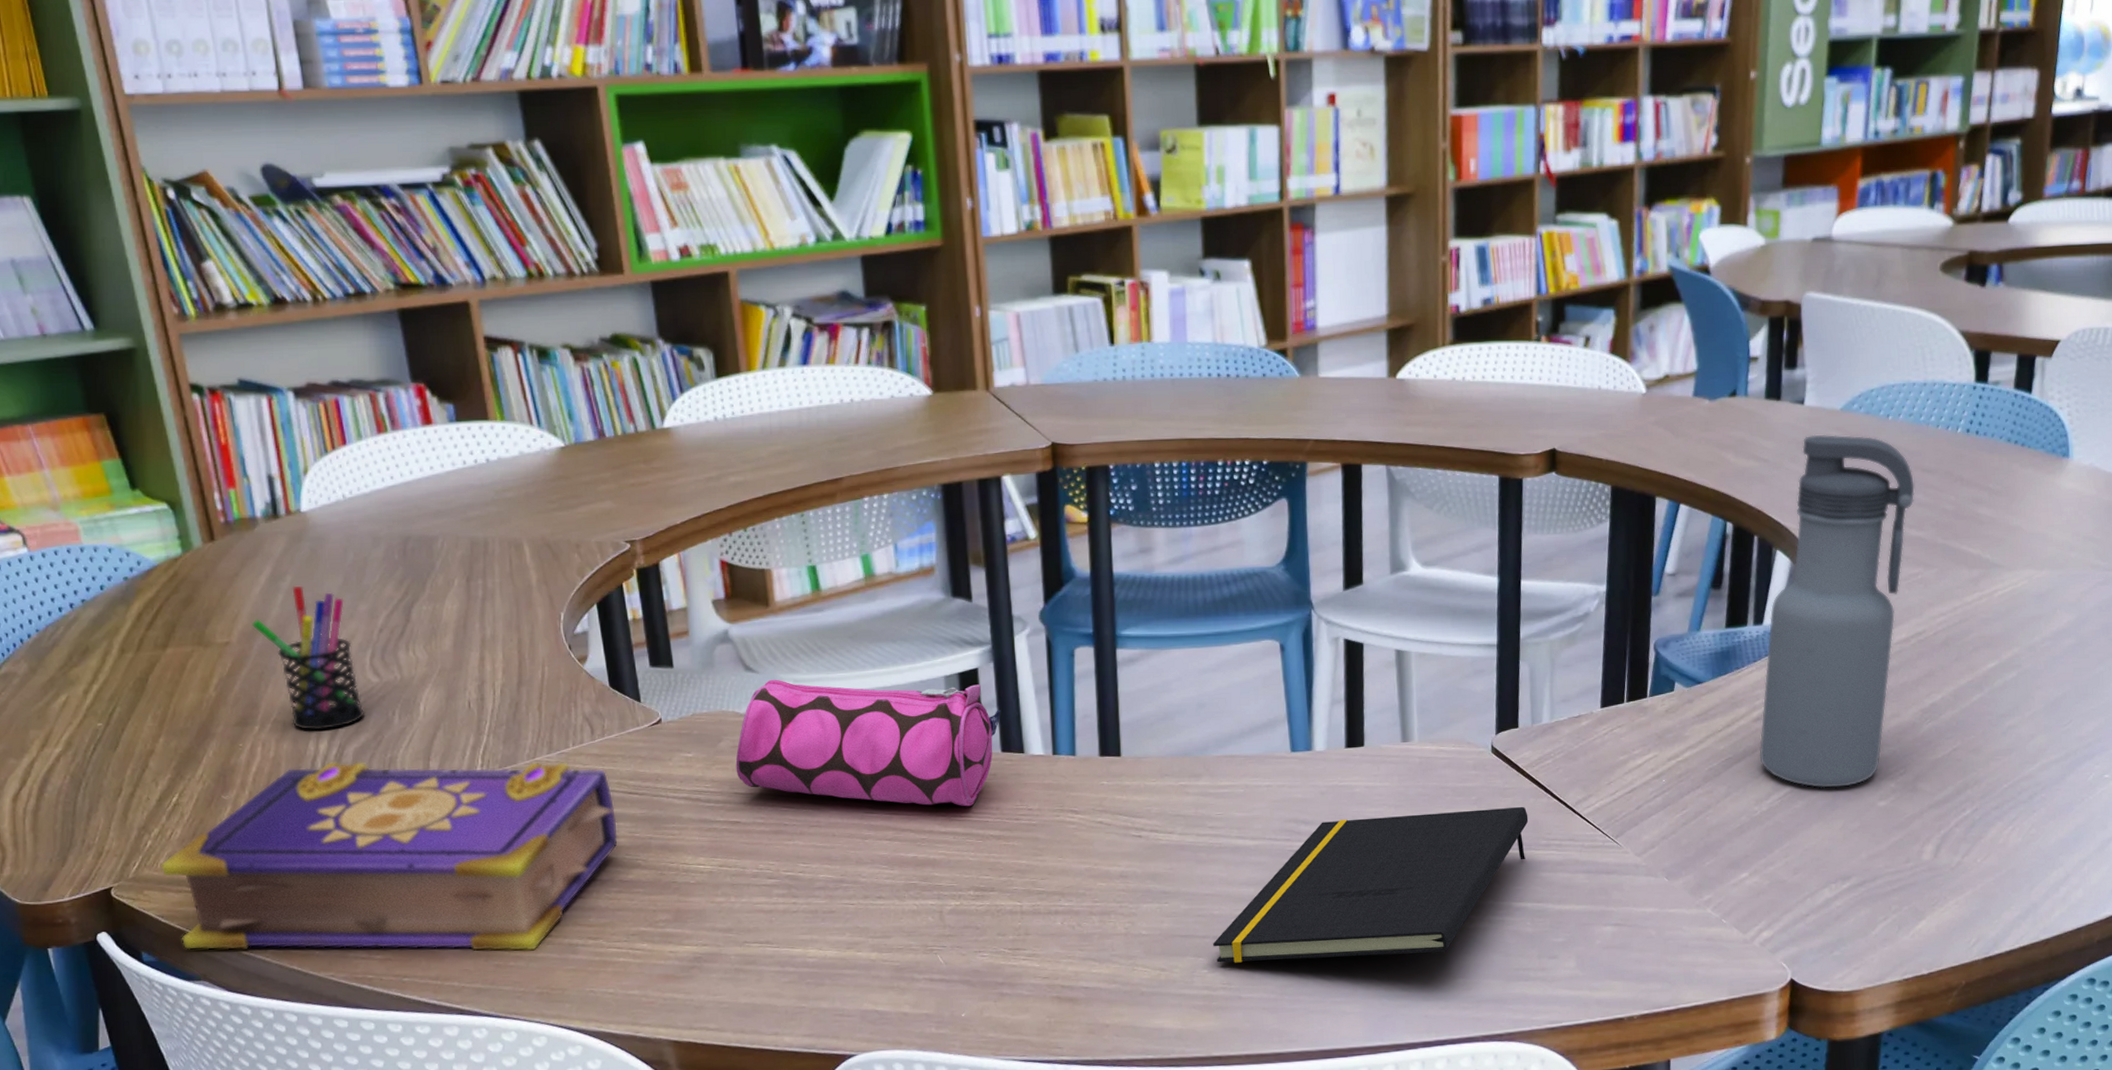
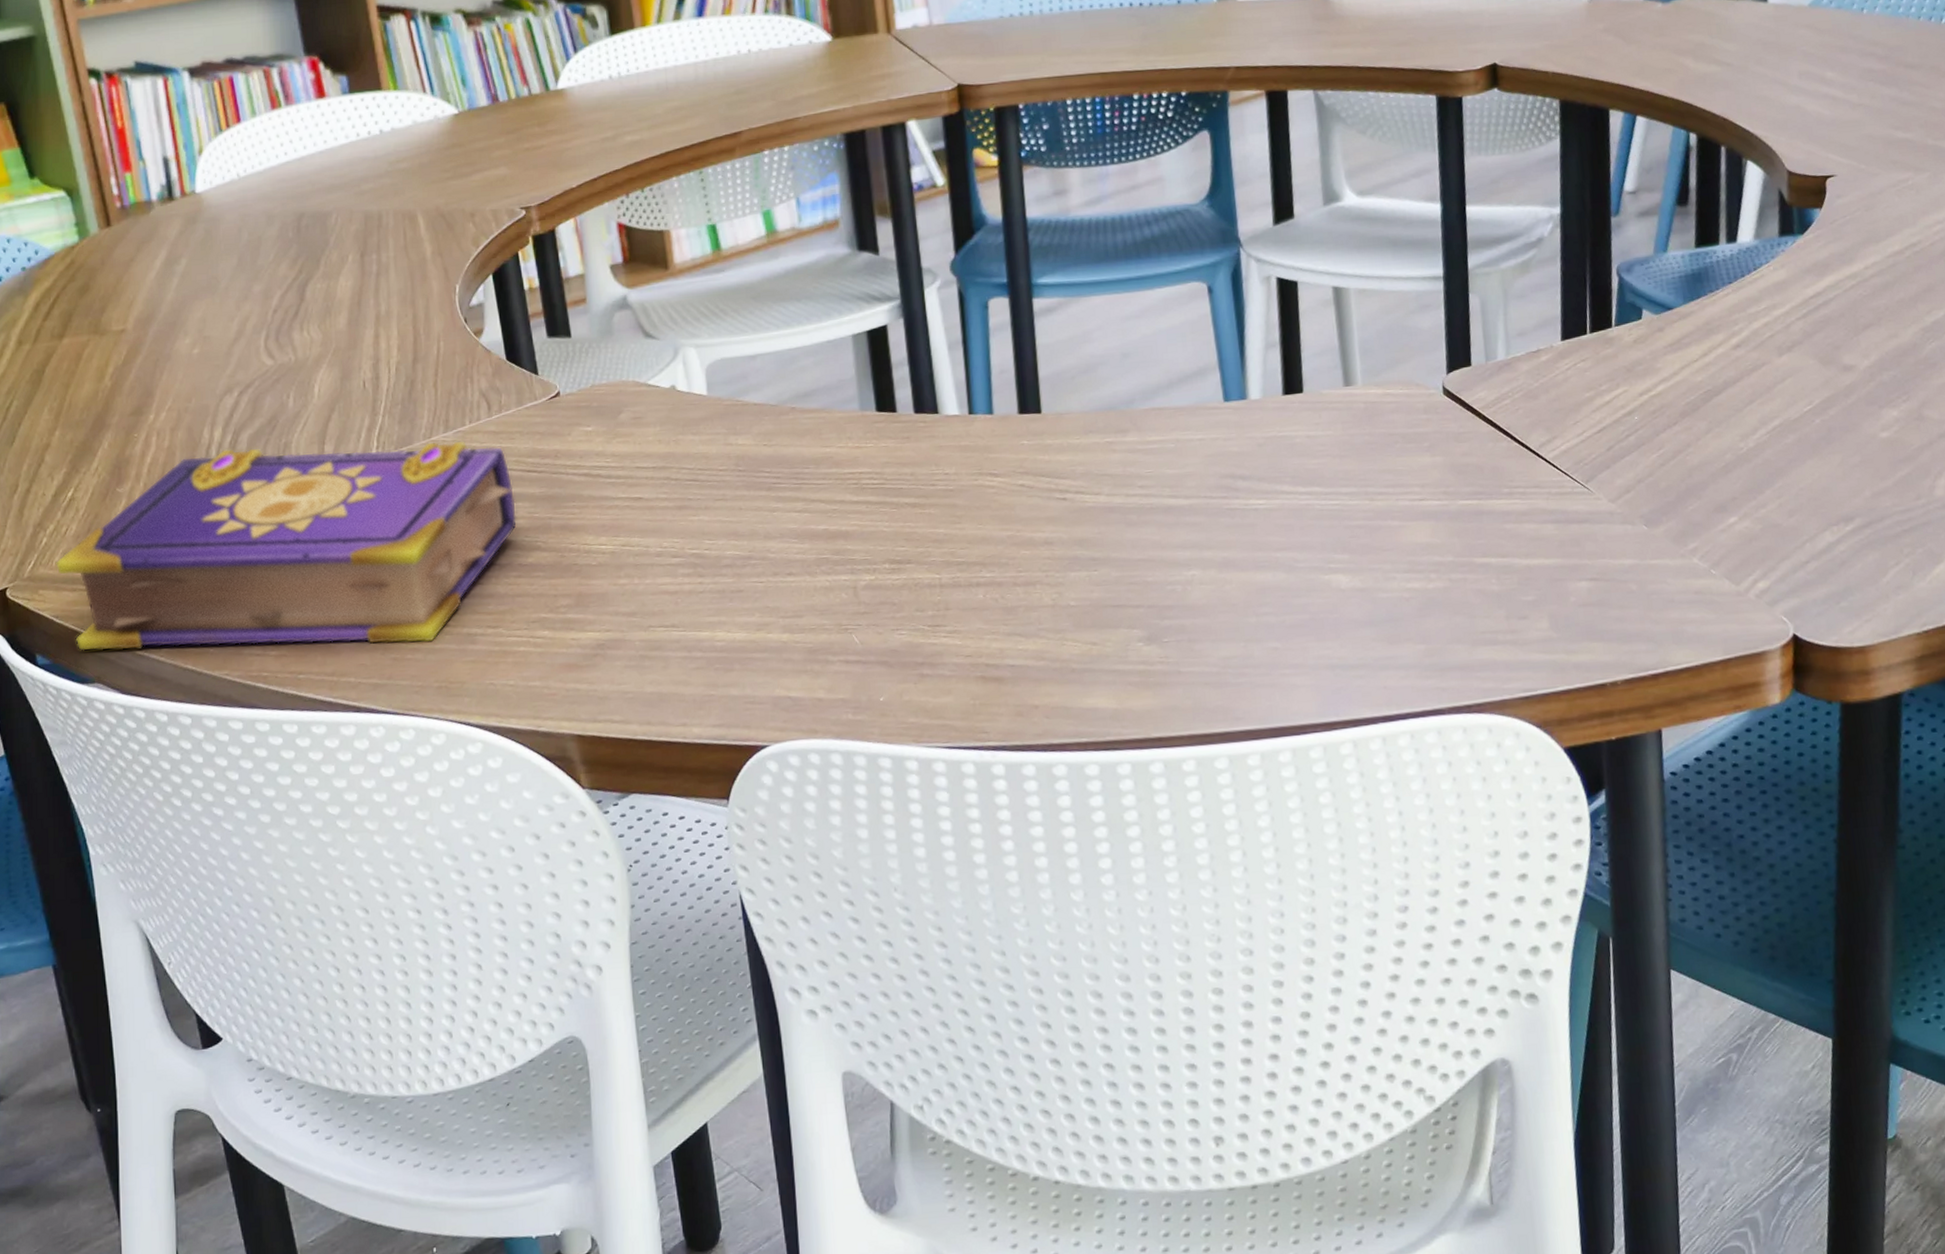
pen holder: present [251,586,364,731] -> none [146,269,259,418]
pencil case: present [735,679,1002,807] -> none [636,342,913,474]
notepad: present [1213,806,1529,963] -> none [1148,452,1488,635]
water bottle: present [1759,434,1915,788] -> none [1741,32,1898,420]

